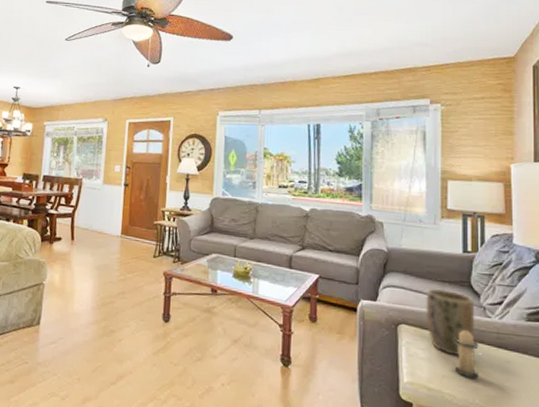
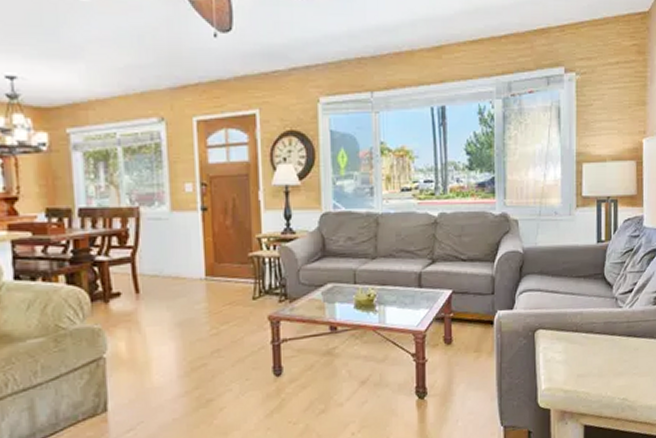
plant pot: present [425,289,475,356] -> none [562,285,608,353]
candle: present [453,326,480,378] -> none [588,321,612,372]

